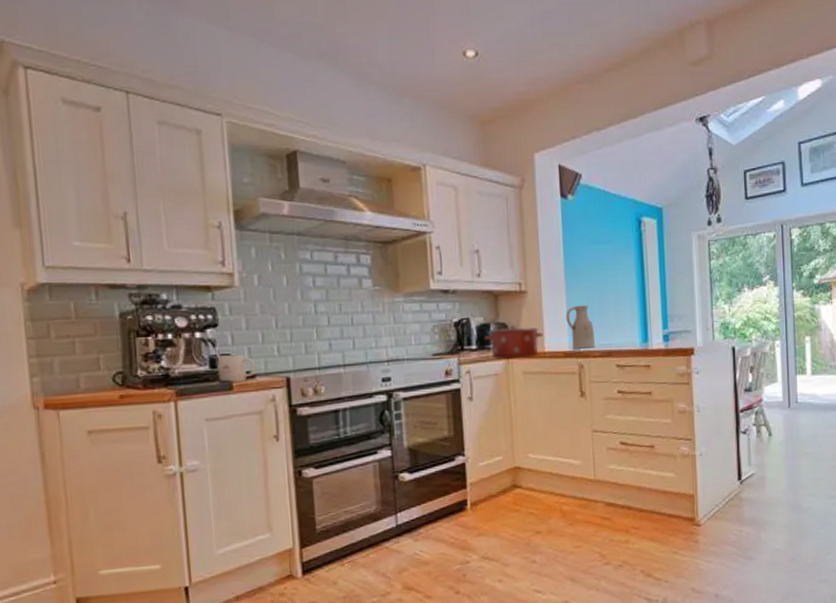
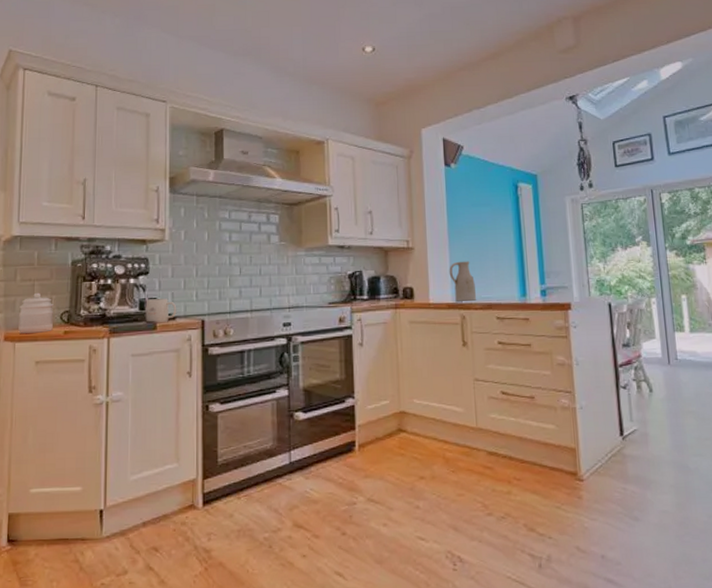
jar: none [58,351,106,400] -> present [18,292,54,333]
casserole: present [484,323,543,359] -> none [375,277,428,309]

